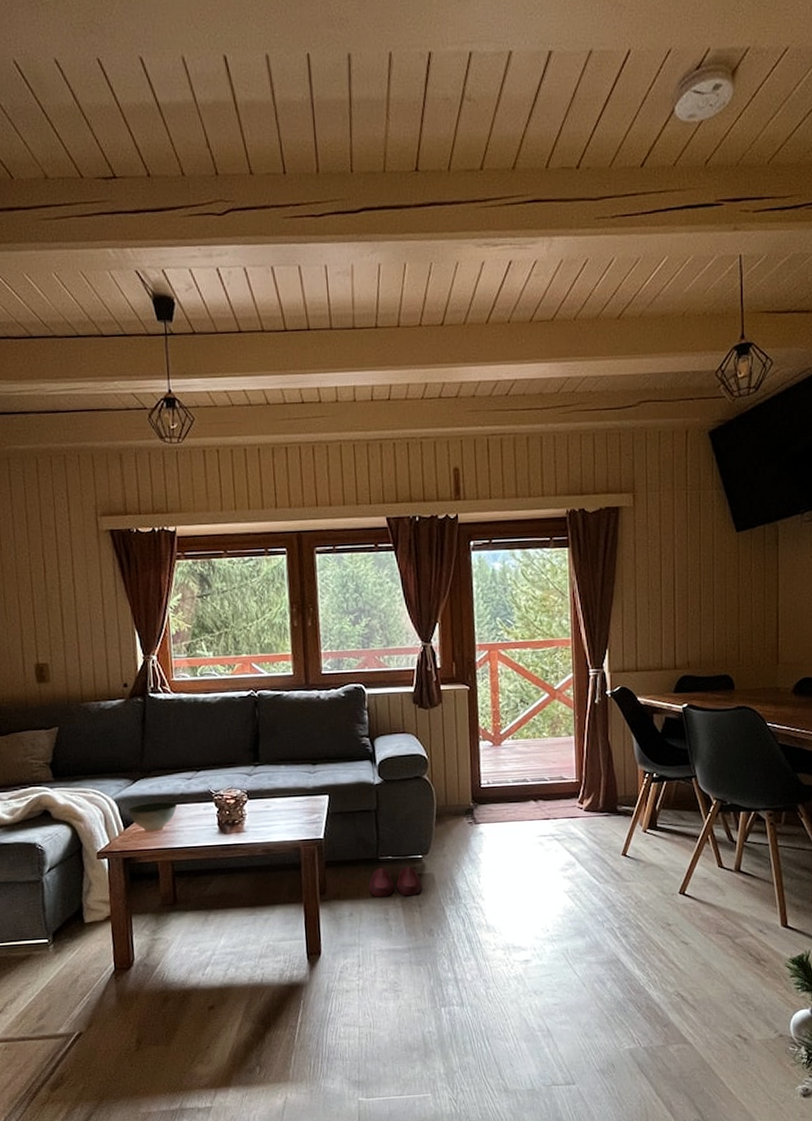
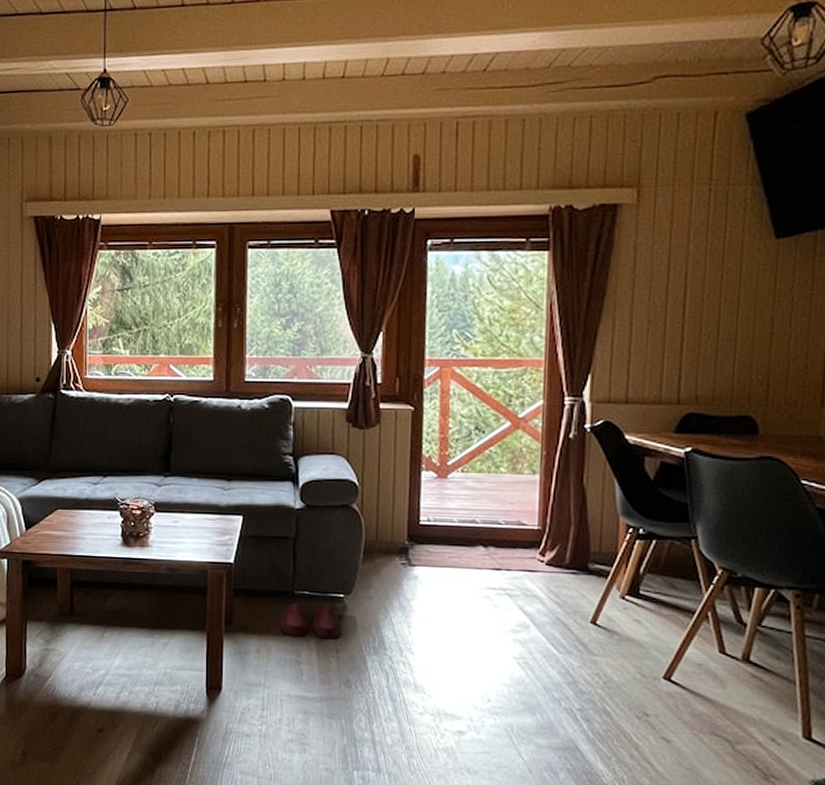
bowl: present [128,802,177,833] -> none [31,505,80,537]

